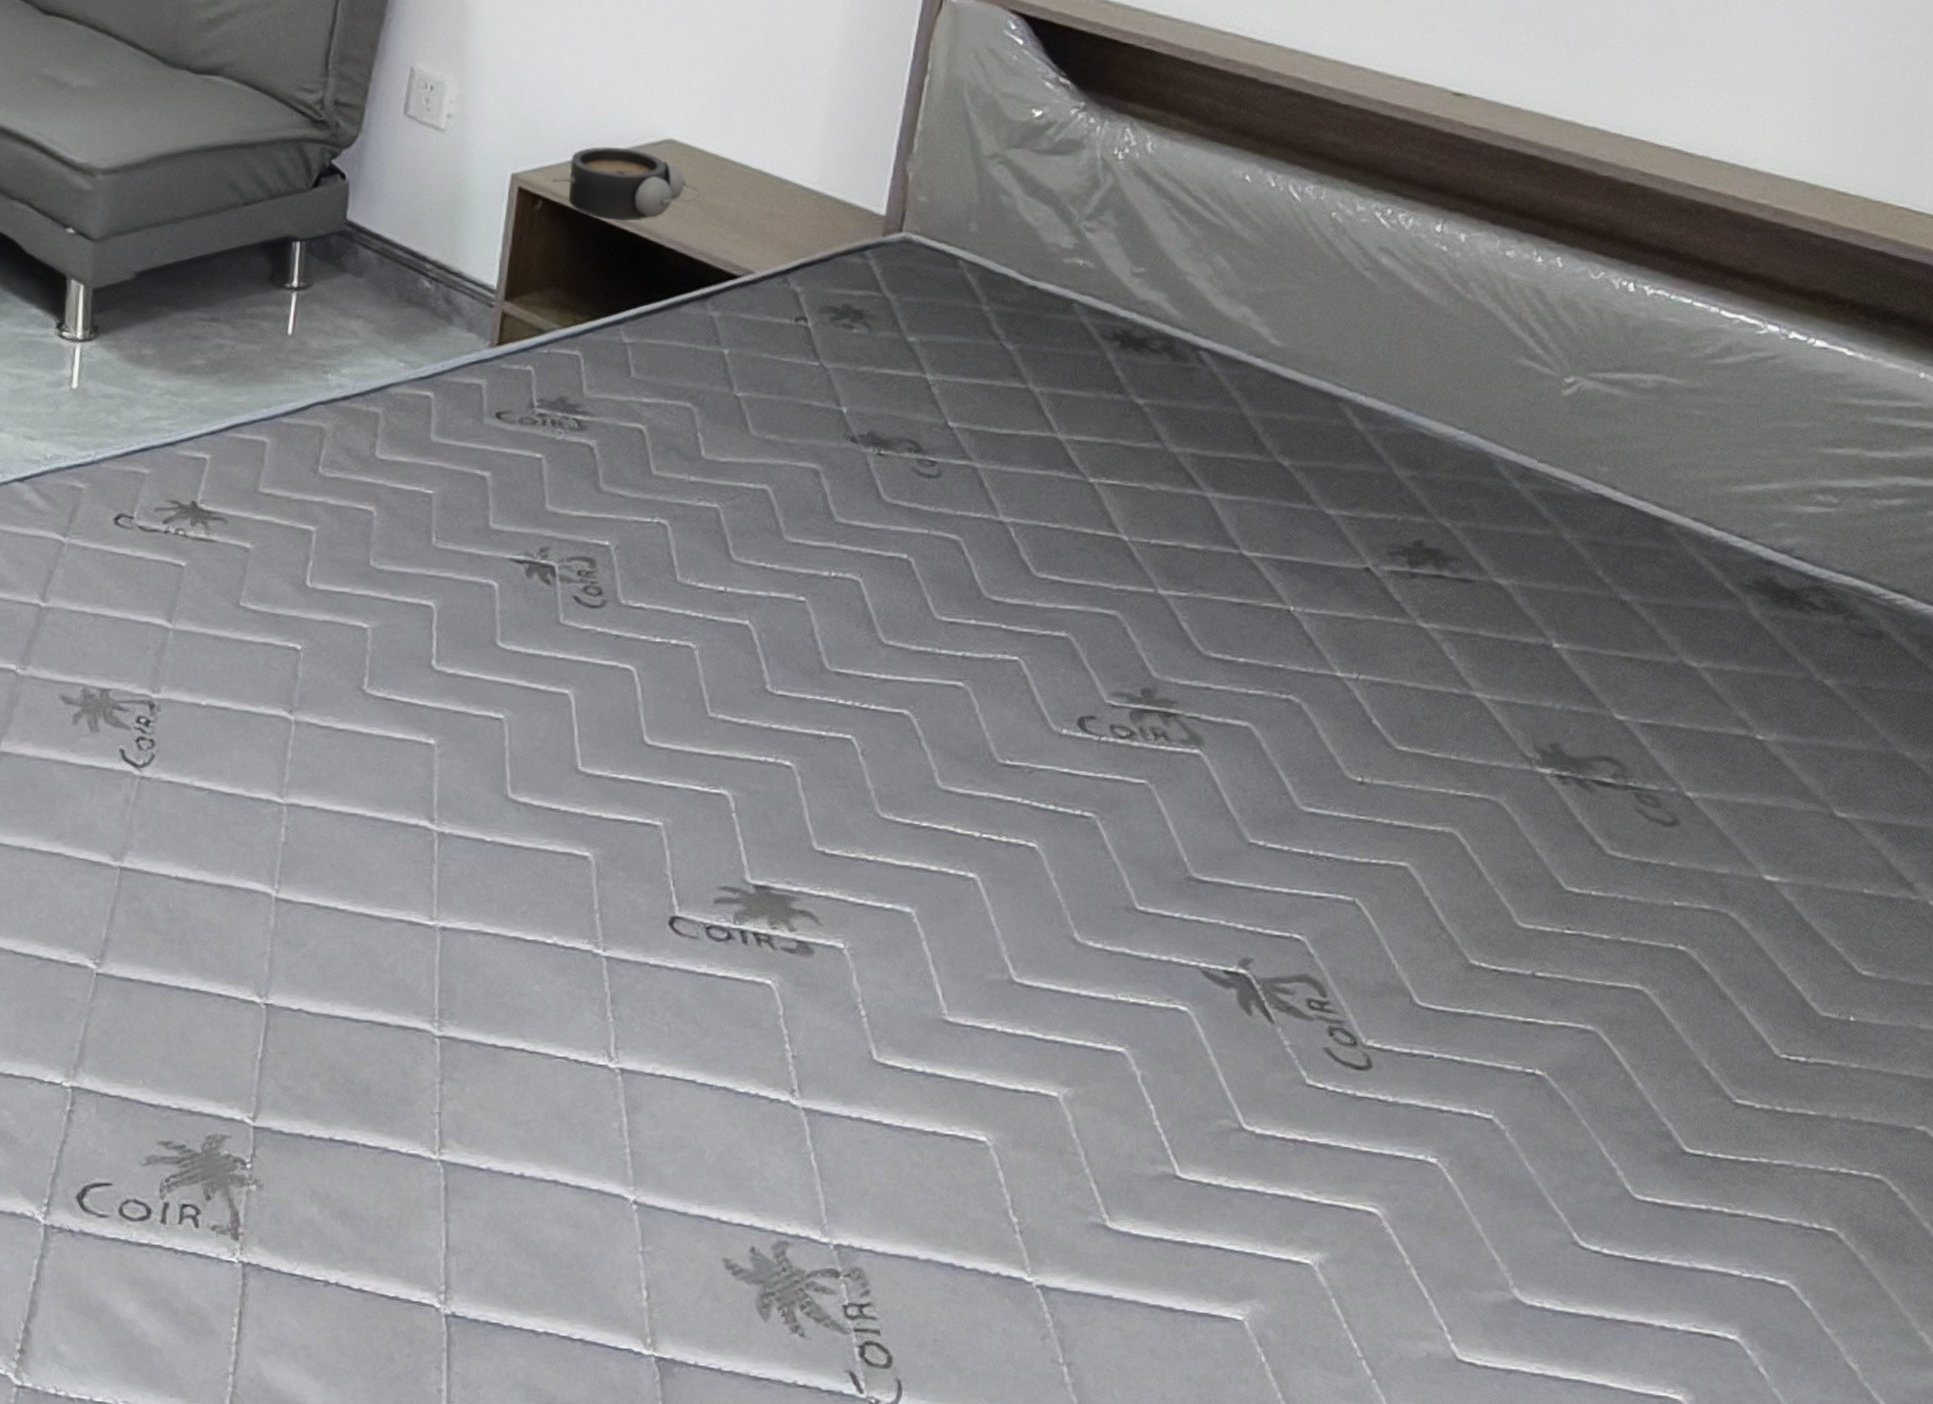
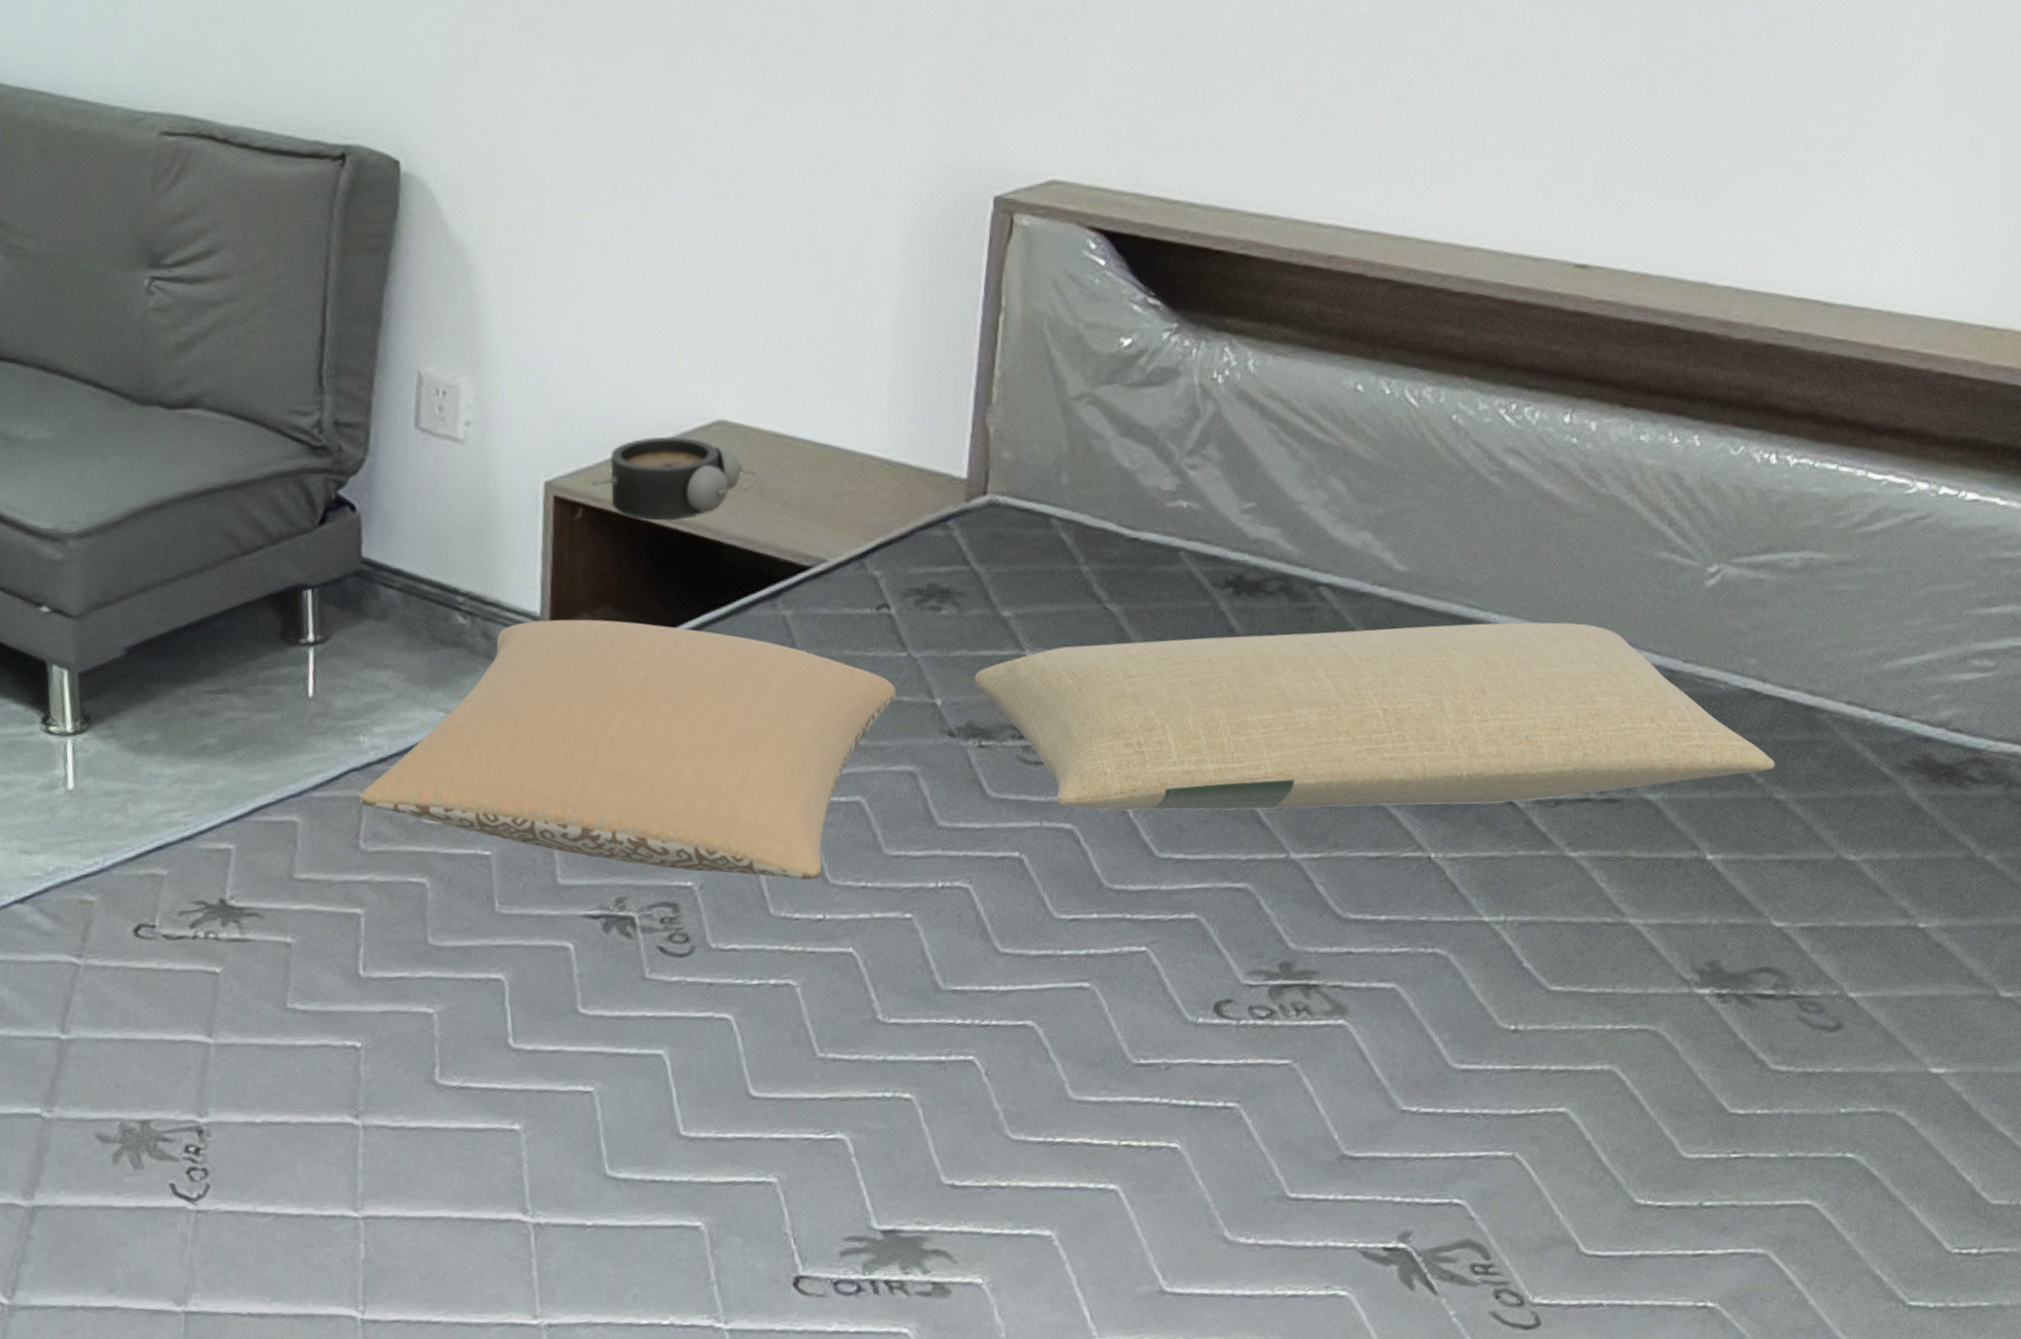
pillow: none [322,293,807,555] -> present [358,619,897,881]
pillow: none [878,375,1622,573] -> present [974,622,1775,811]

